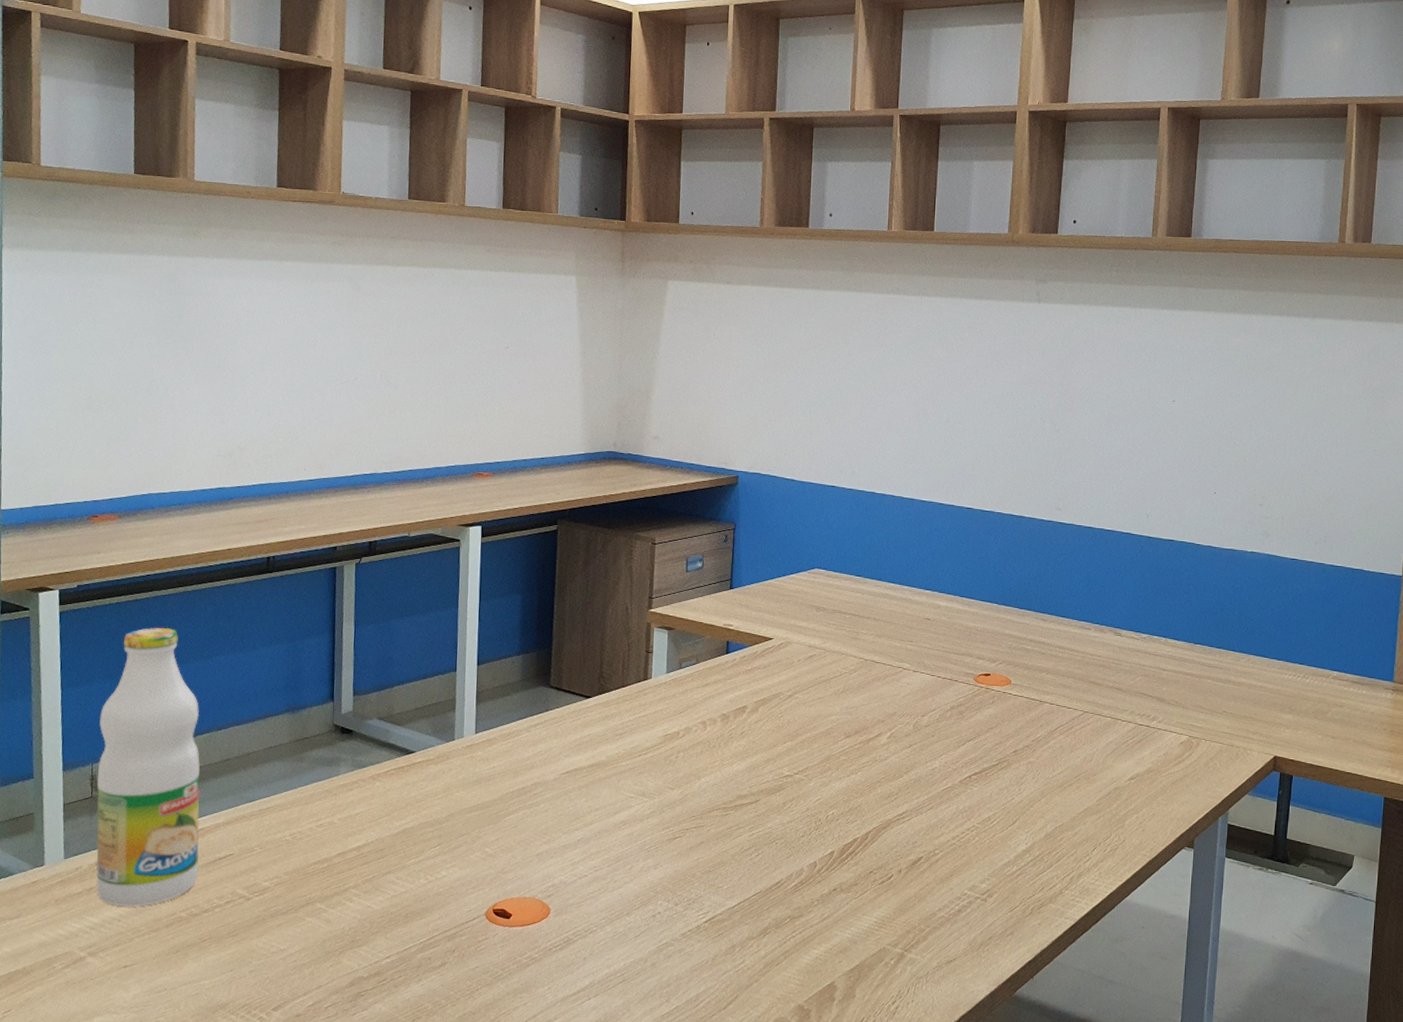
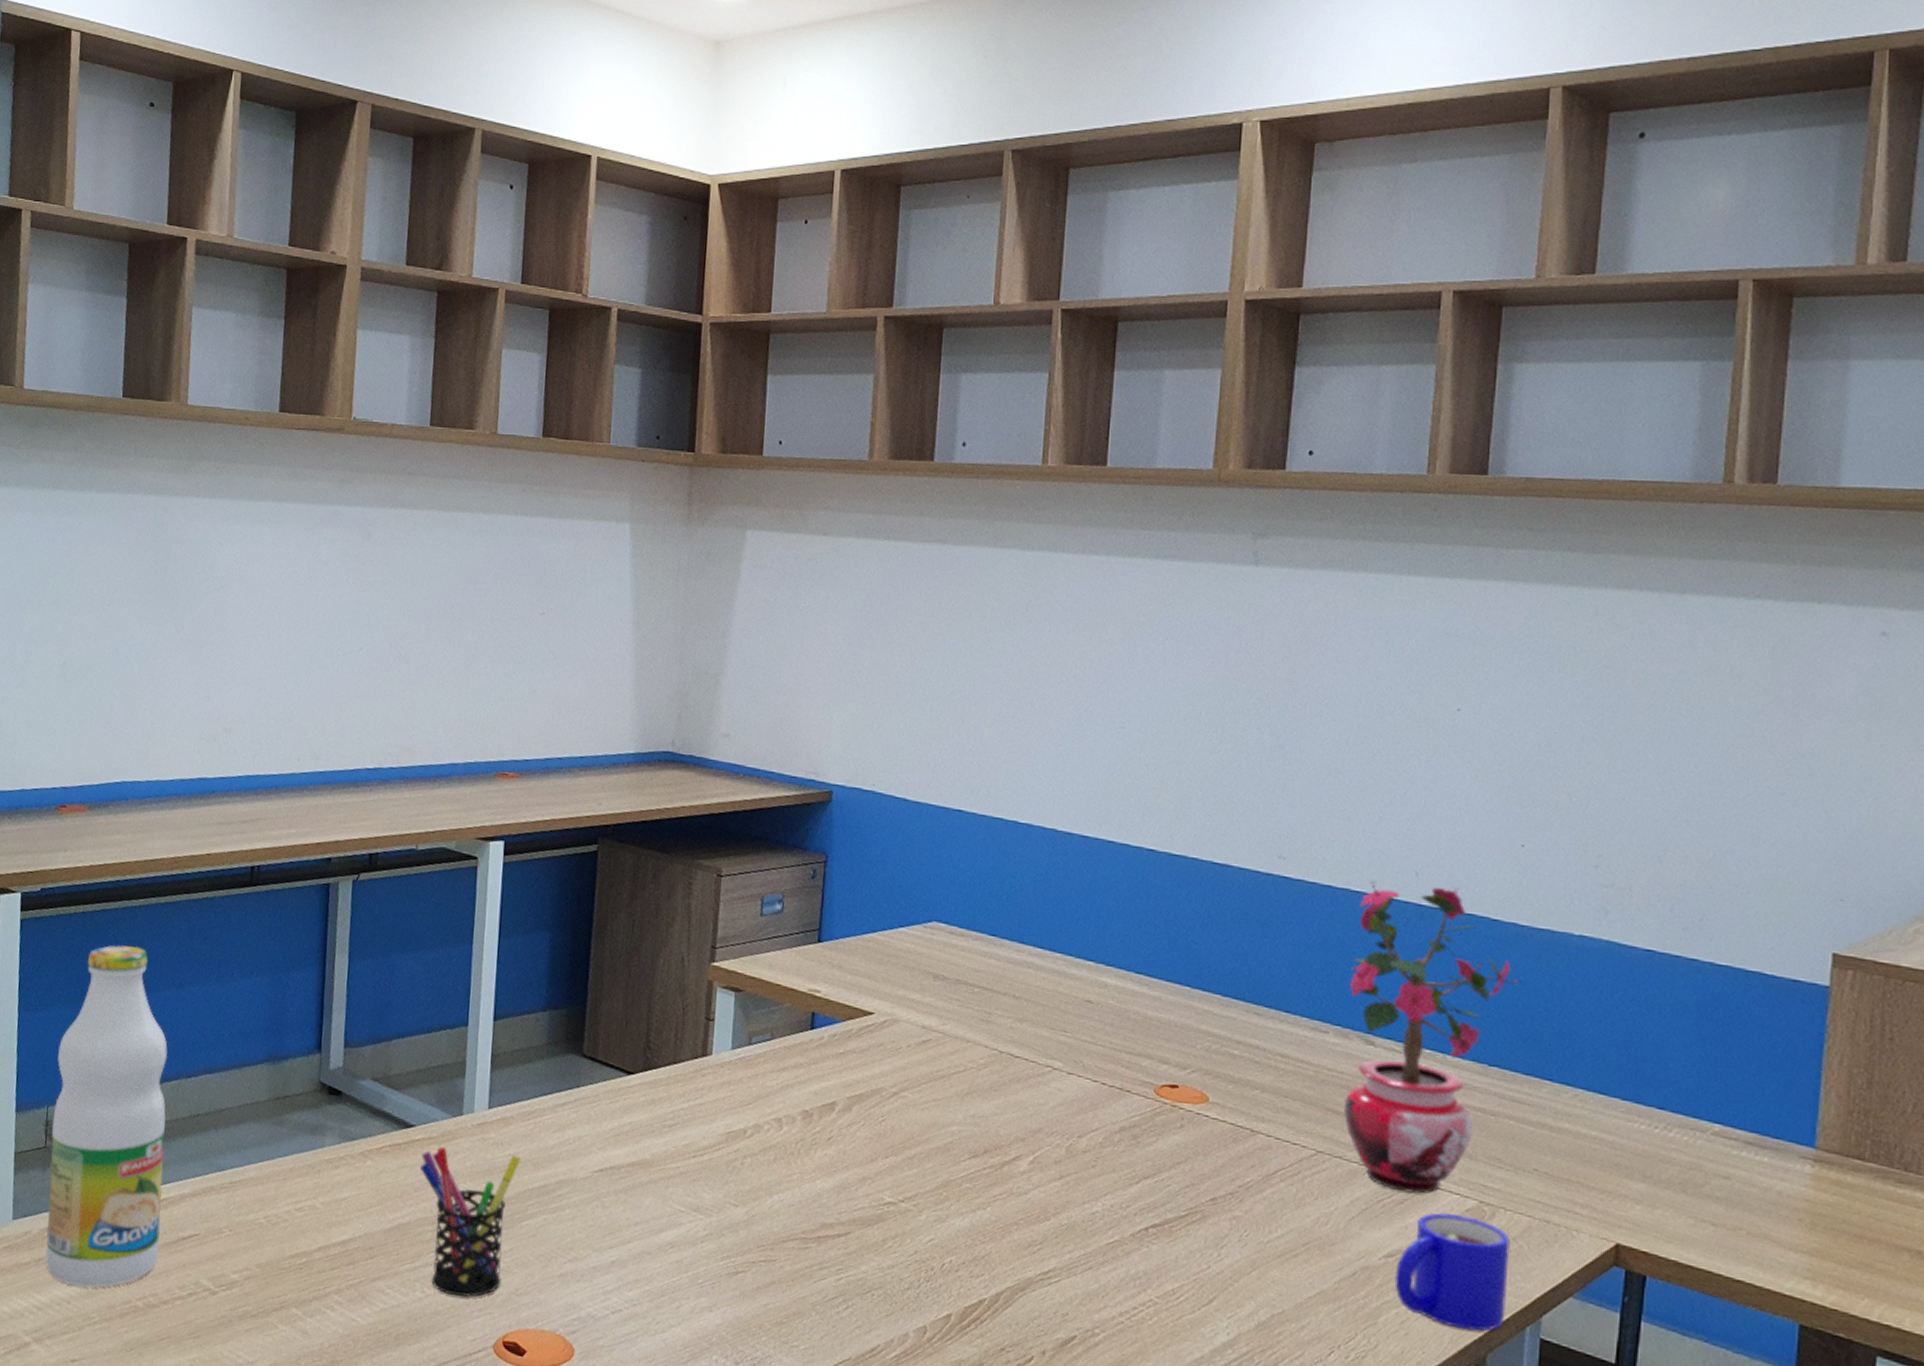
pen holder: none [420,765,504,880] -> present [419,1146,522,1298]
potted plant: none [1102,522,1215,735] -> present [1344,881,1521,1194]
mug: none [1135,746,1209,824] -> present [1394,1213,1510,1332]

